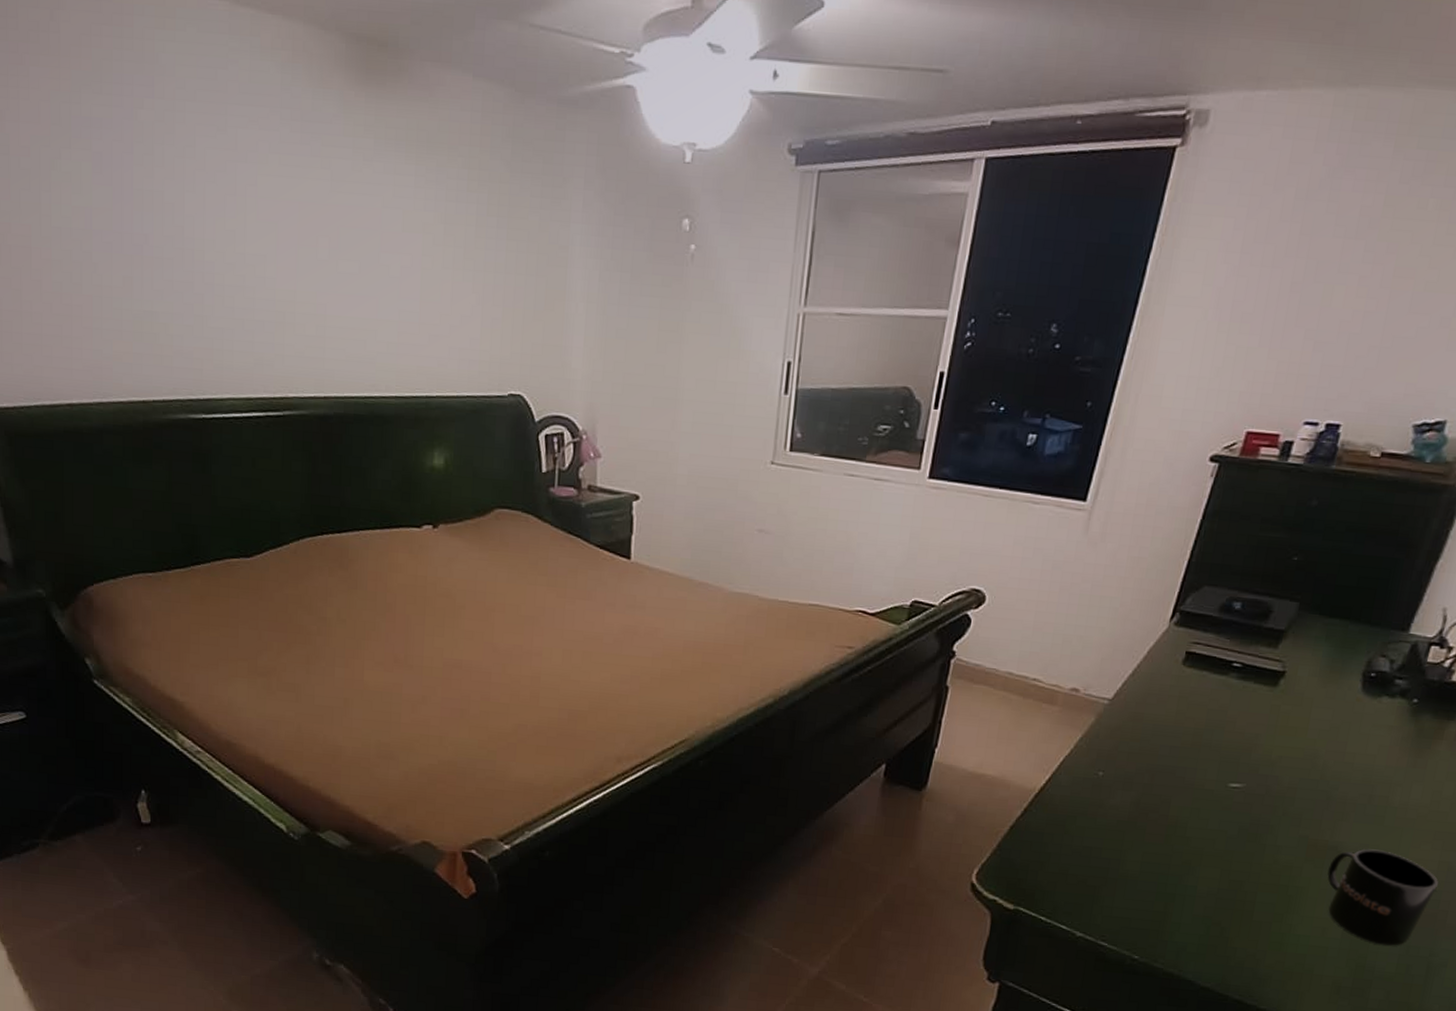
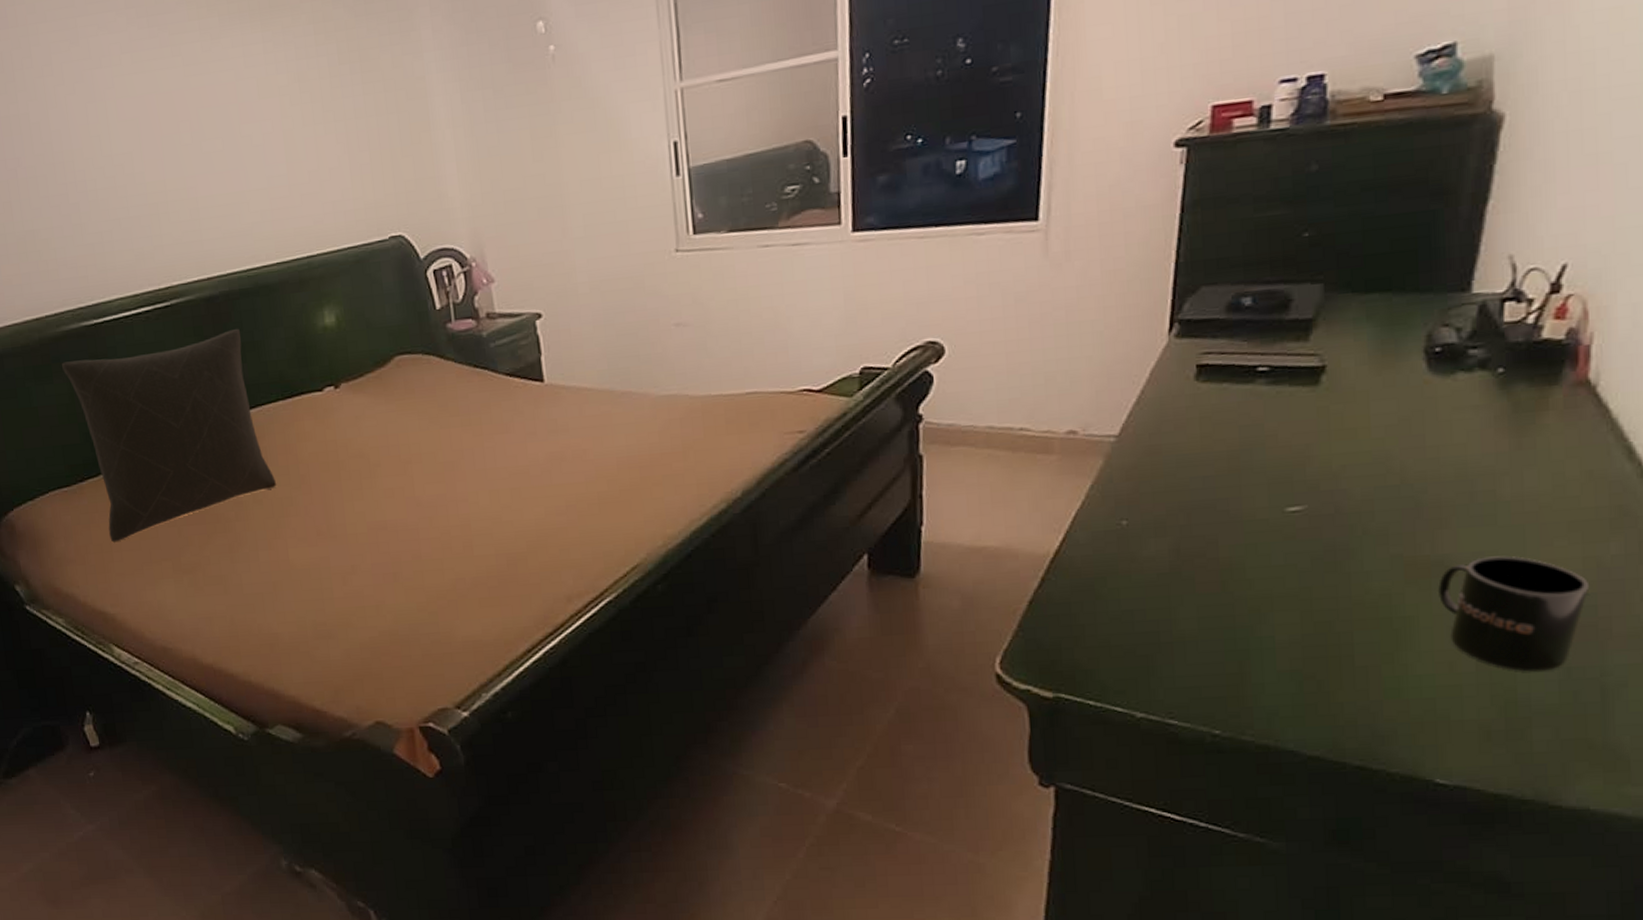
pillow: none [162,450,363,635] -> present [61,328,277,543]

